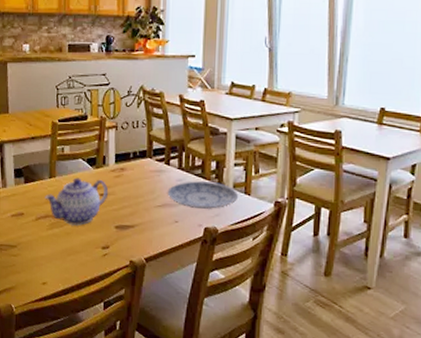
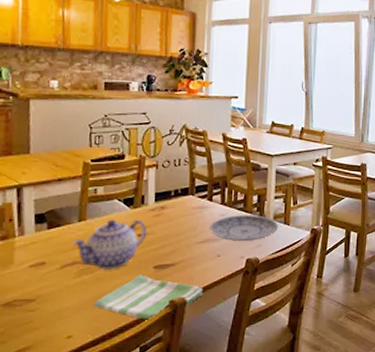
dish towel: none [63,232,162,279] -> present [92,274,204,321]

